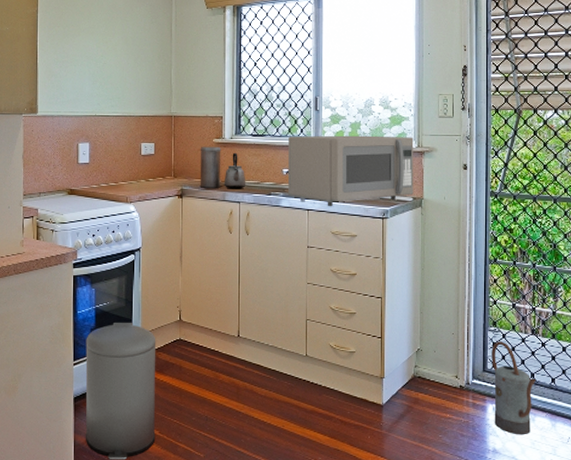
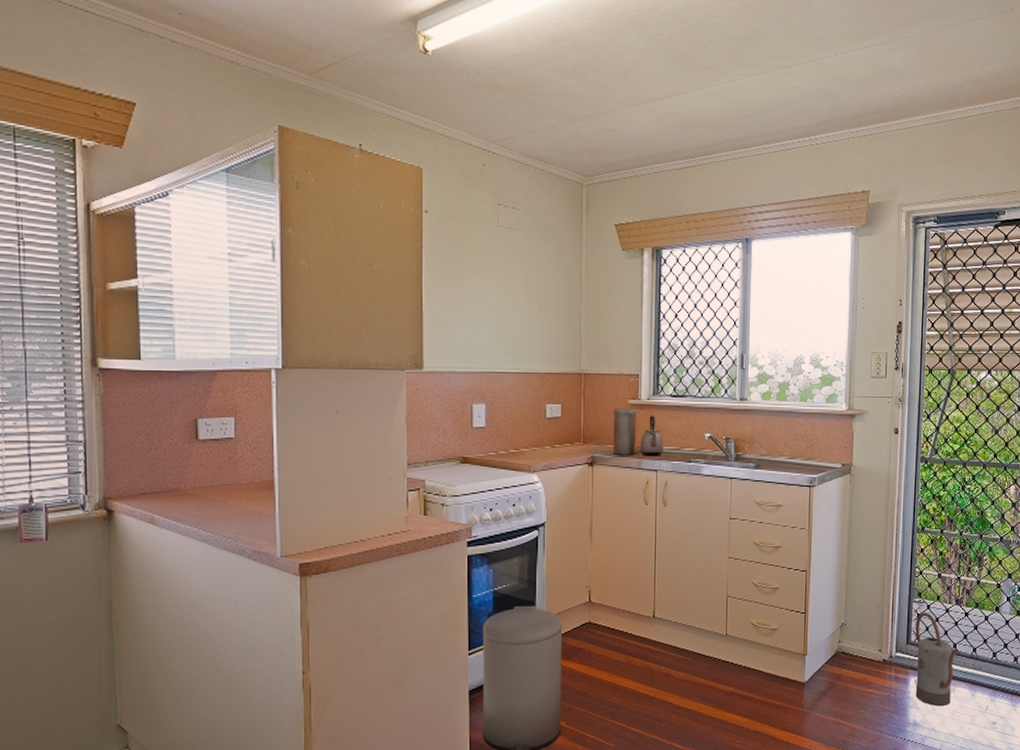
microwave: present [288,135,414,207] -> none [710,396,845,475]

